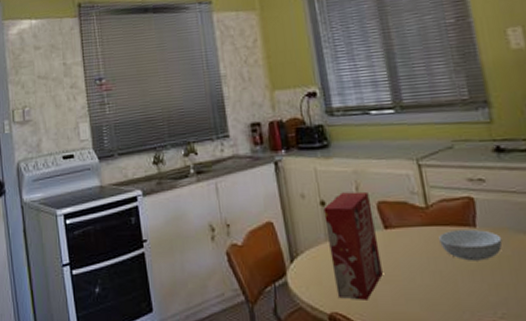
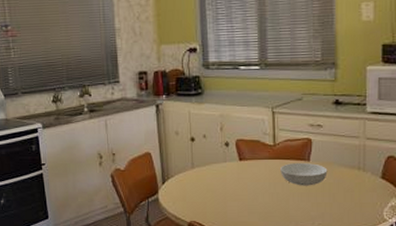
cereal box: present [323,191,383,300] -> none [193,131,233,213]

